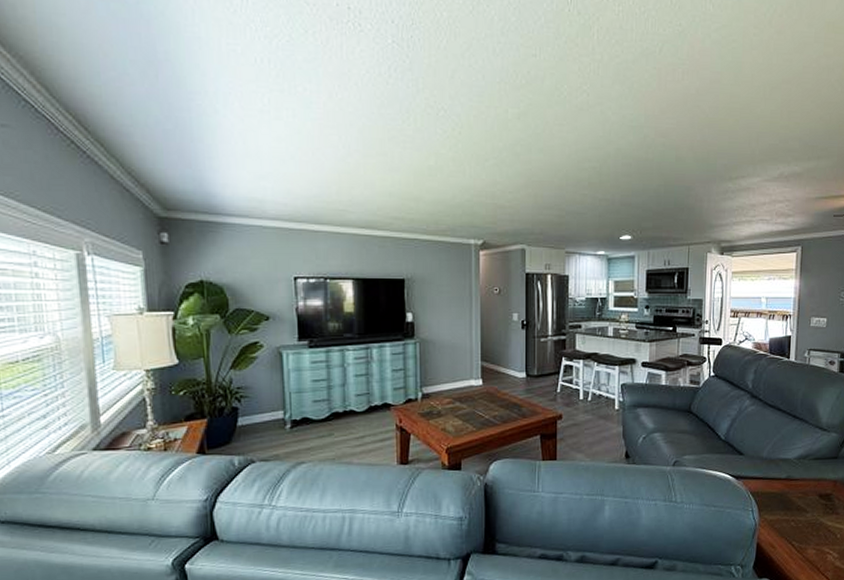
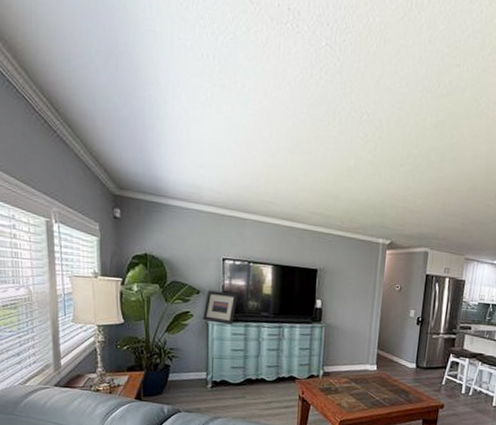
picture frame: none [274,314,315,352] -> present [202,290,238,325]

